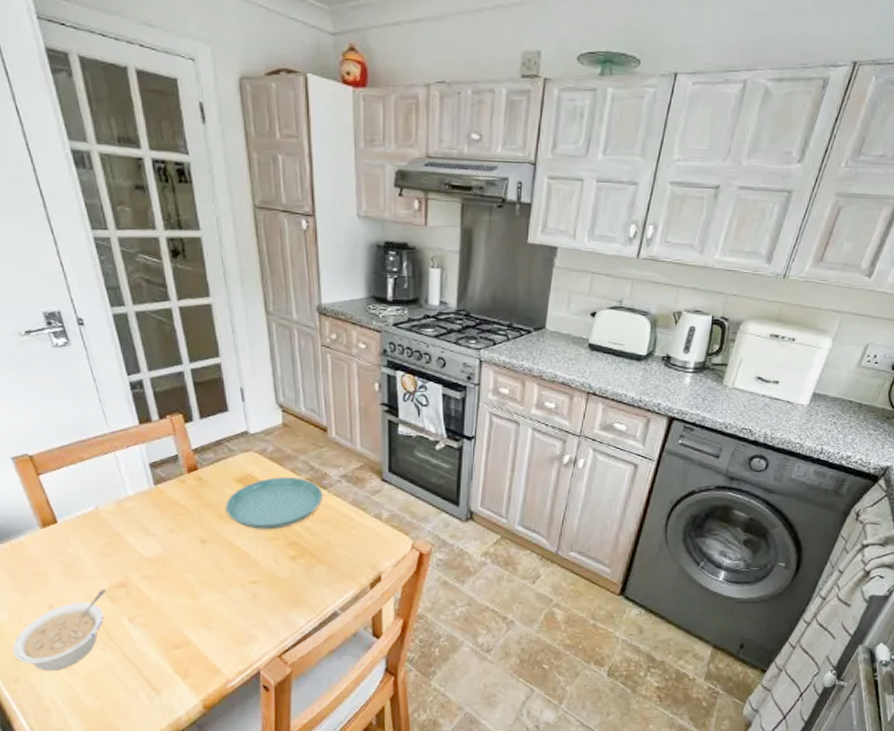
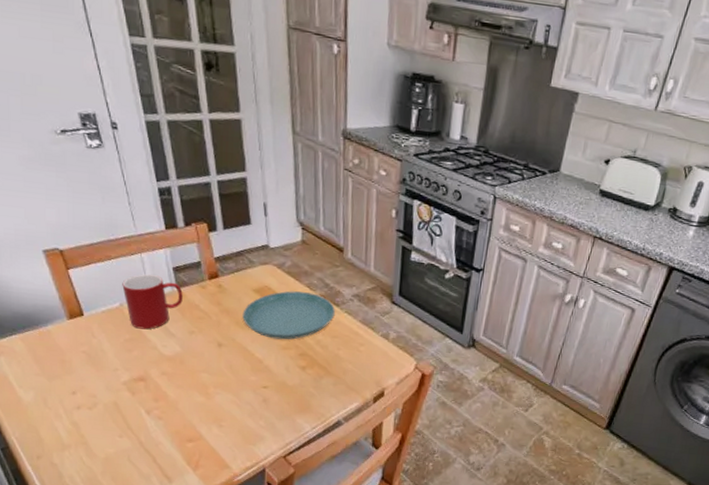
legume: present [12,589,106,672] -> none [36,381,126,453]
cup: none [96,473,161,532] -> present [122,274,183,330]

